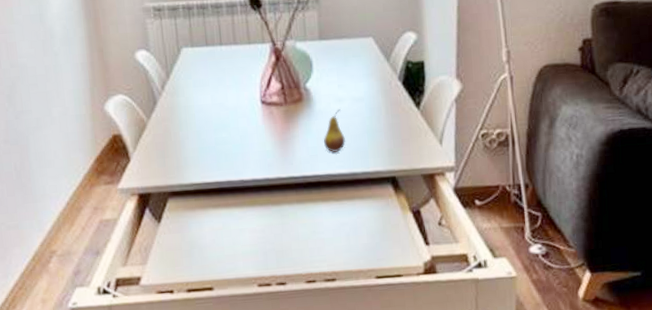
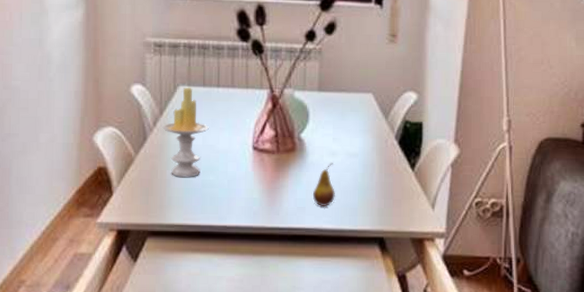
candle: none [170,48,216,137] -> present [162,87,209,177]

